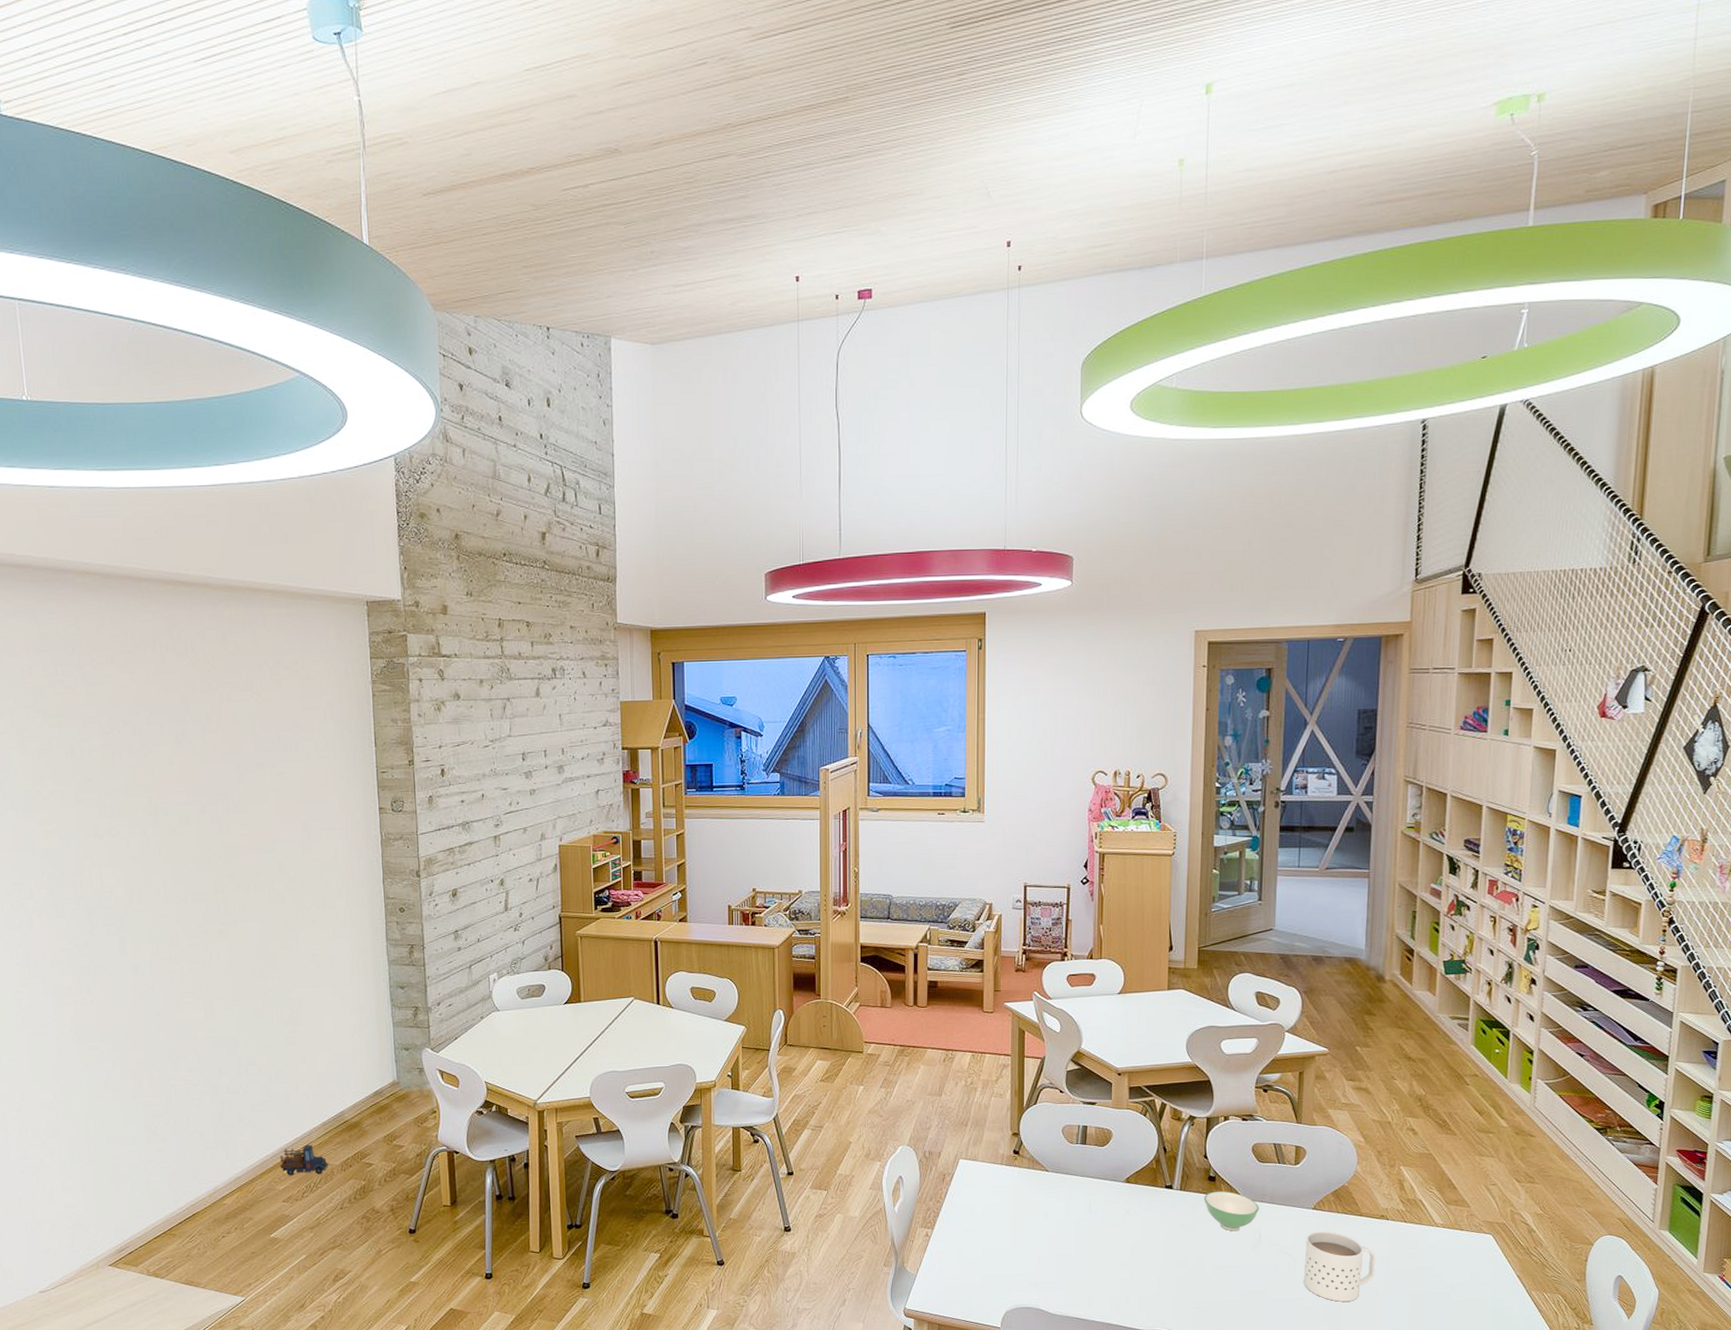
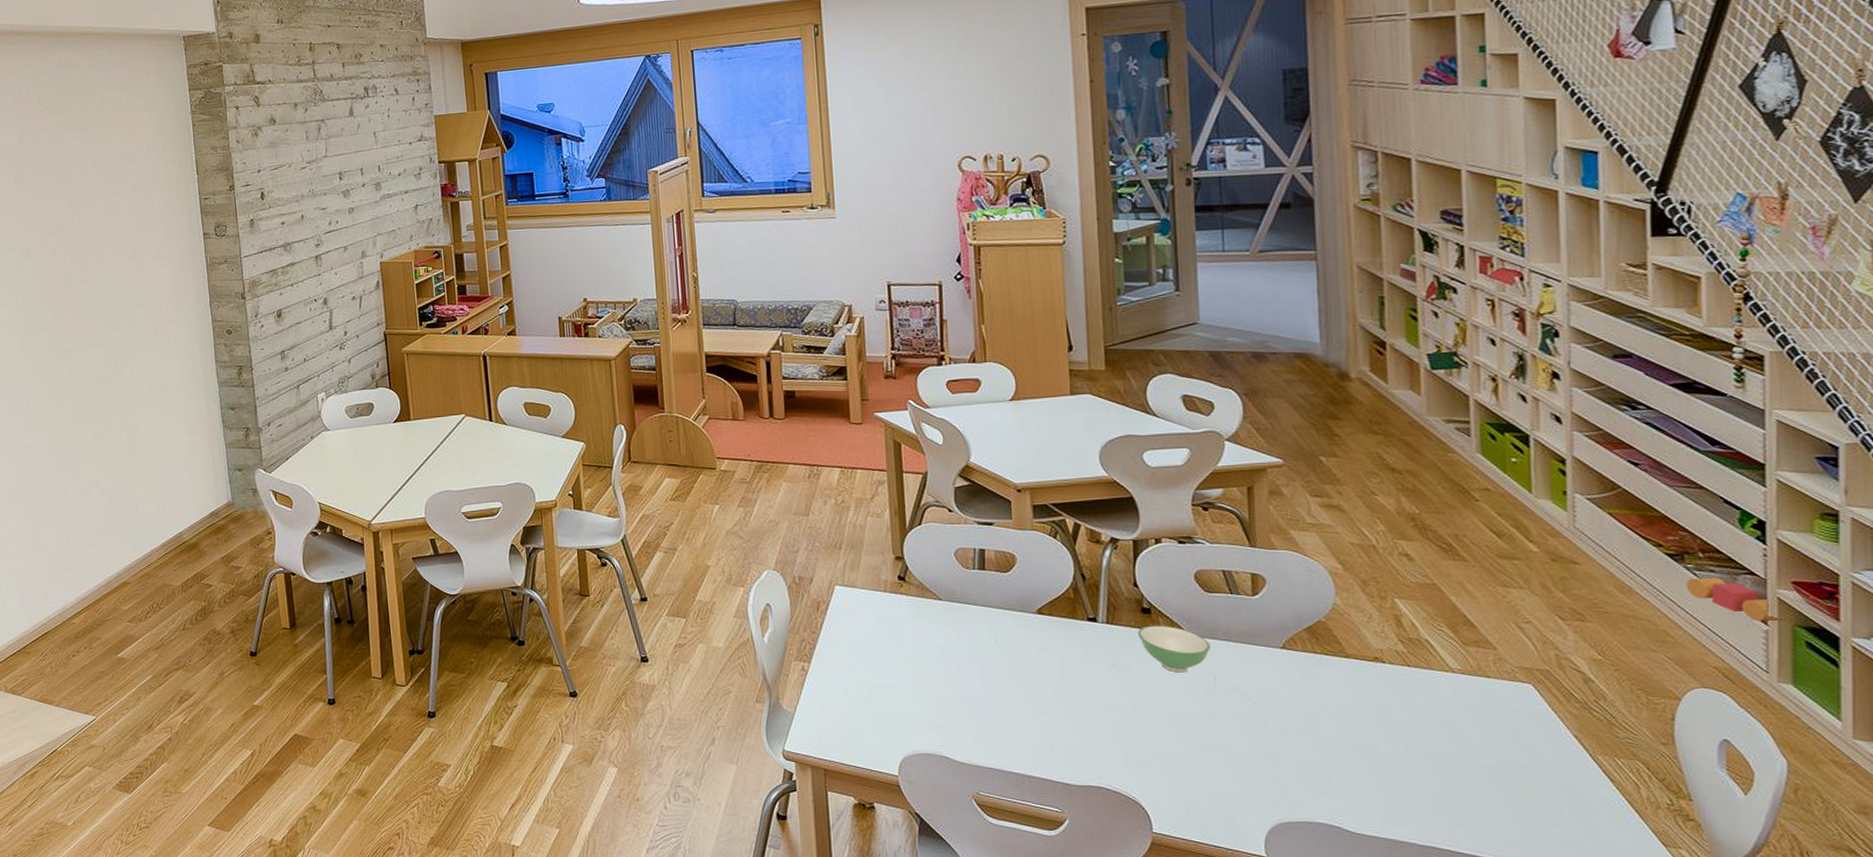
toy truck: present [279,1144,328,1176] -> none [123,565,169,596]
mug: present [1304,1231,1376,1302] -> none [1276,675,1374,760]
toy blocks: none [1606,1146,1670,1181] -> present [1685,577,1786,621]

